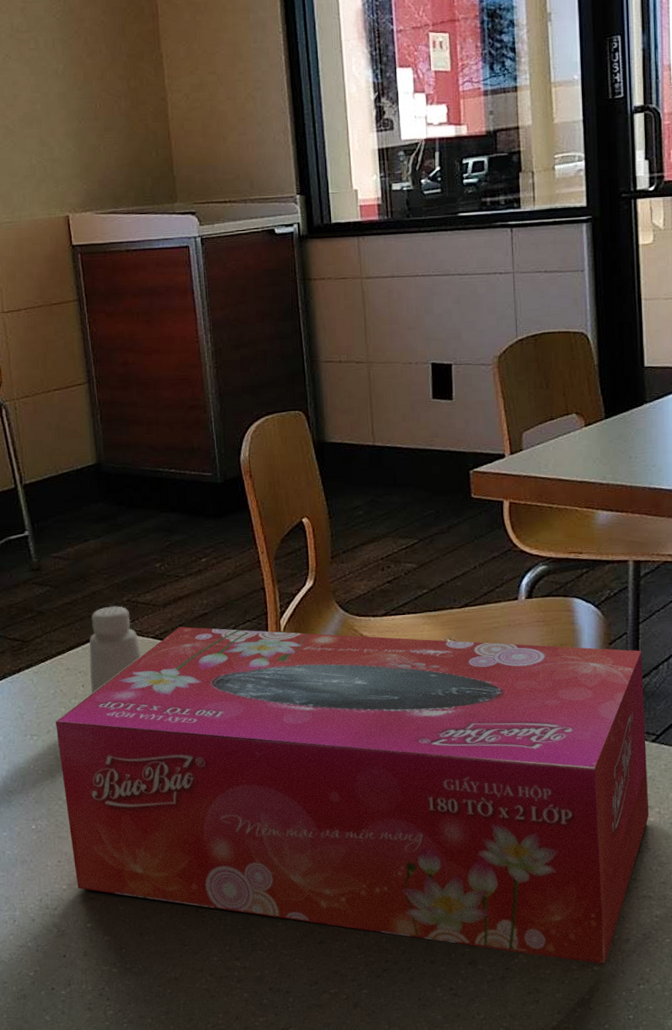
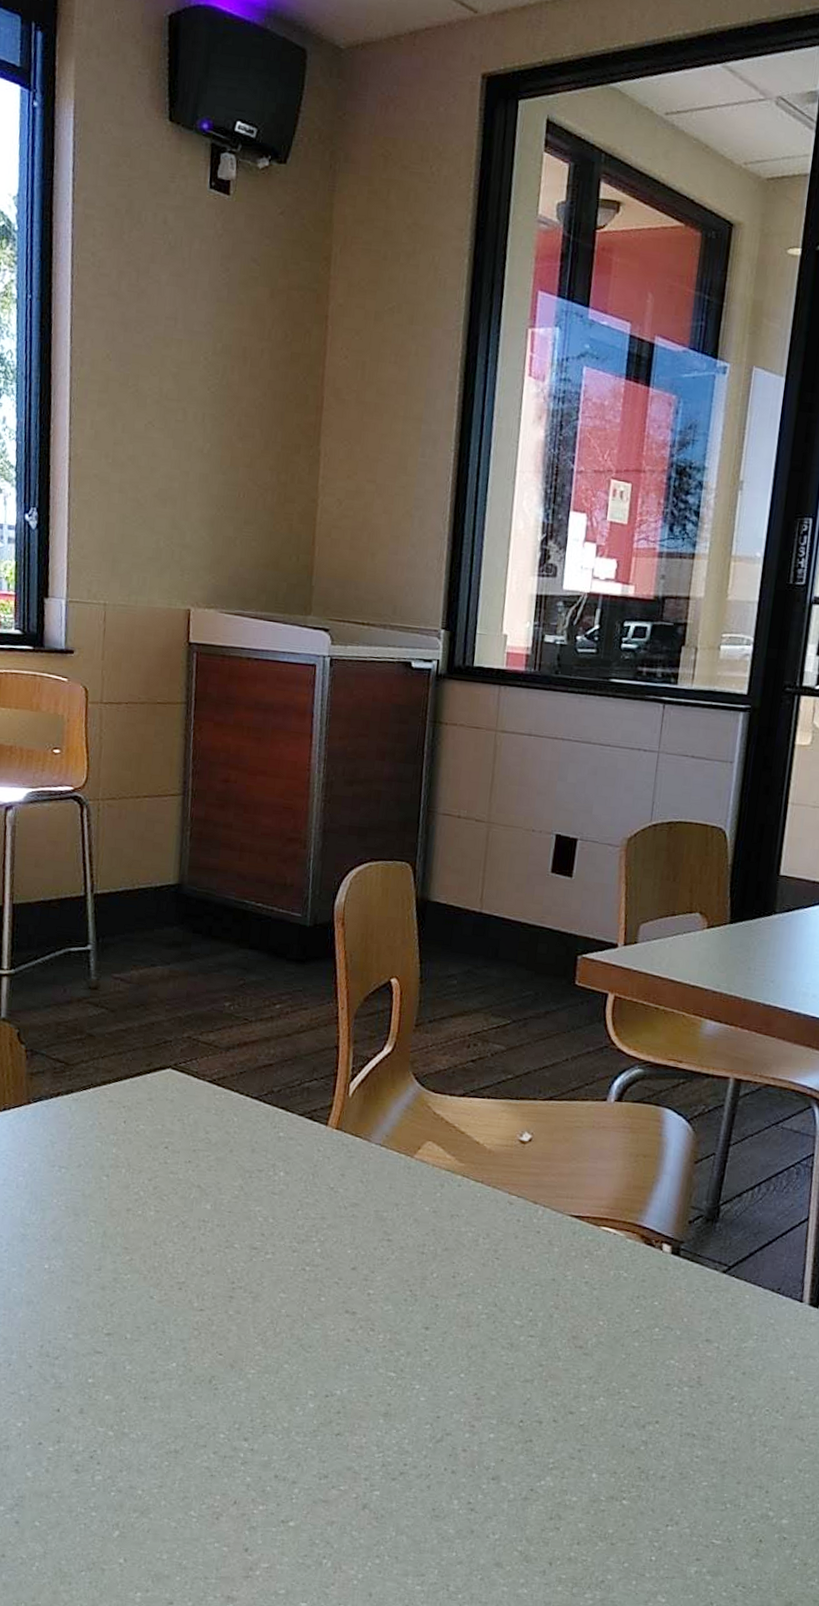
tissue box: present [56,626,650,964] -> none [84,1074,728,1499]
saltshaker: present [89,606,141,694] -> none [132,1040,194,1132]

